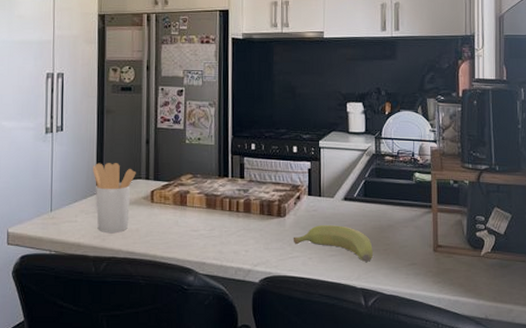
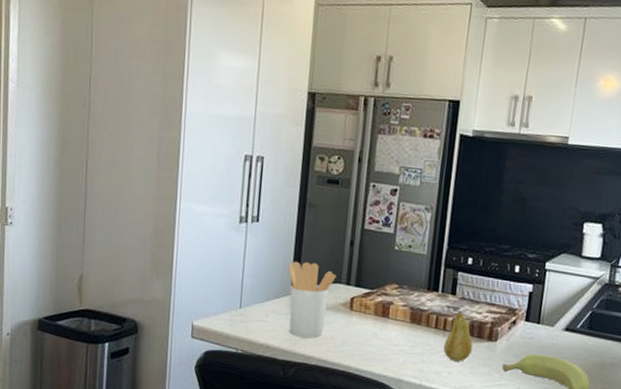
fruit: none [238,193,265,240] -> present [443,311,473,362]

